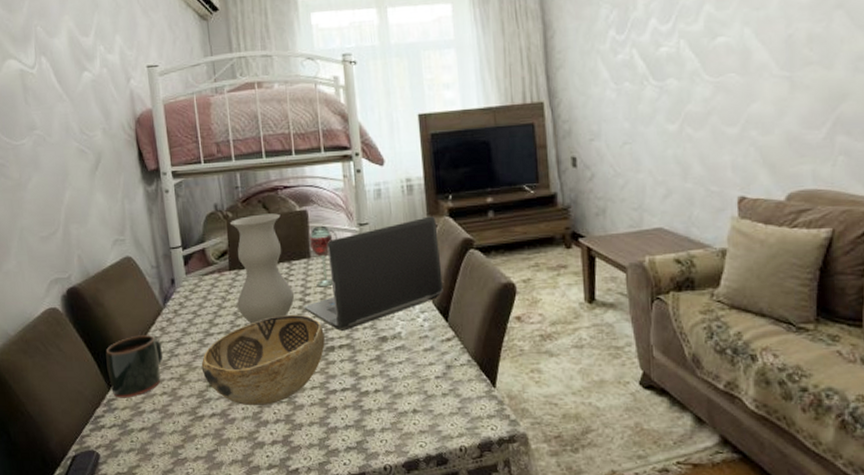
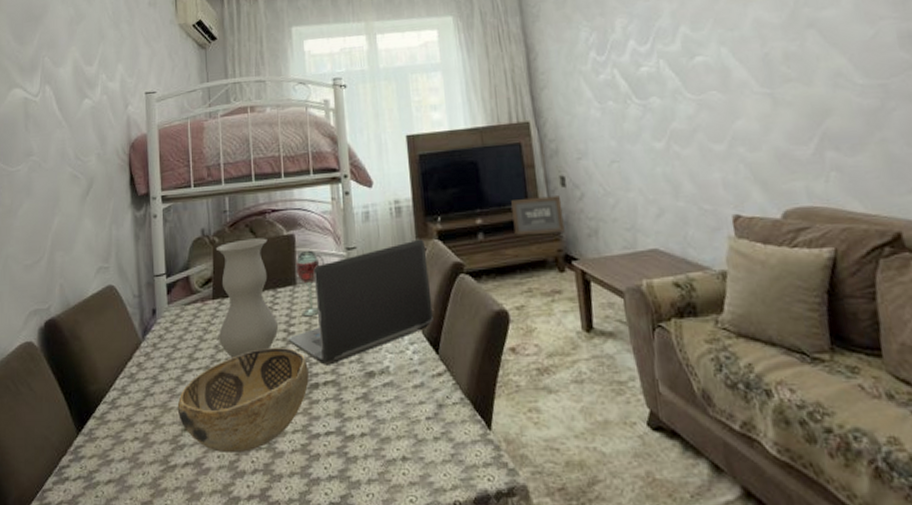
mug: present [105,335,164,398] -> none [78,371,138,445]
picture frame: none [522,176,573,215] -> present [511,196,565,237]

